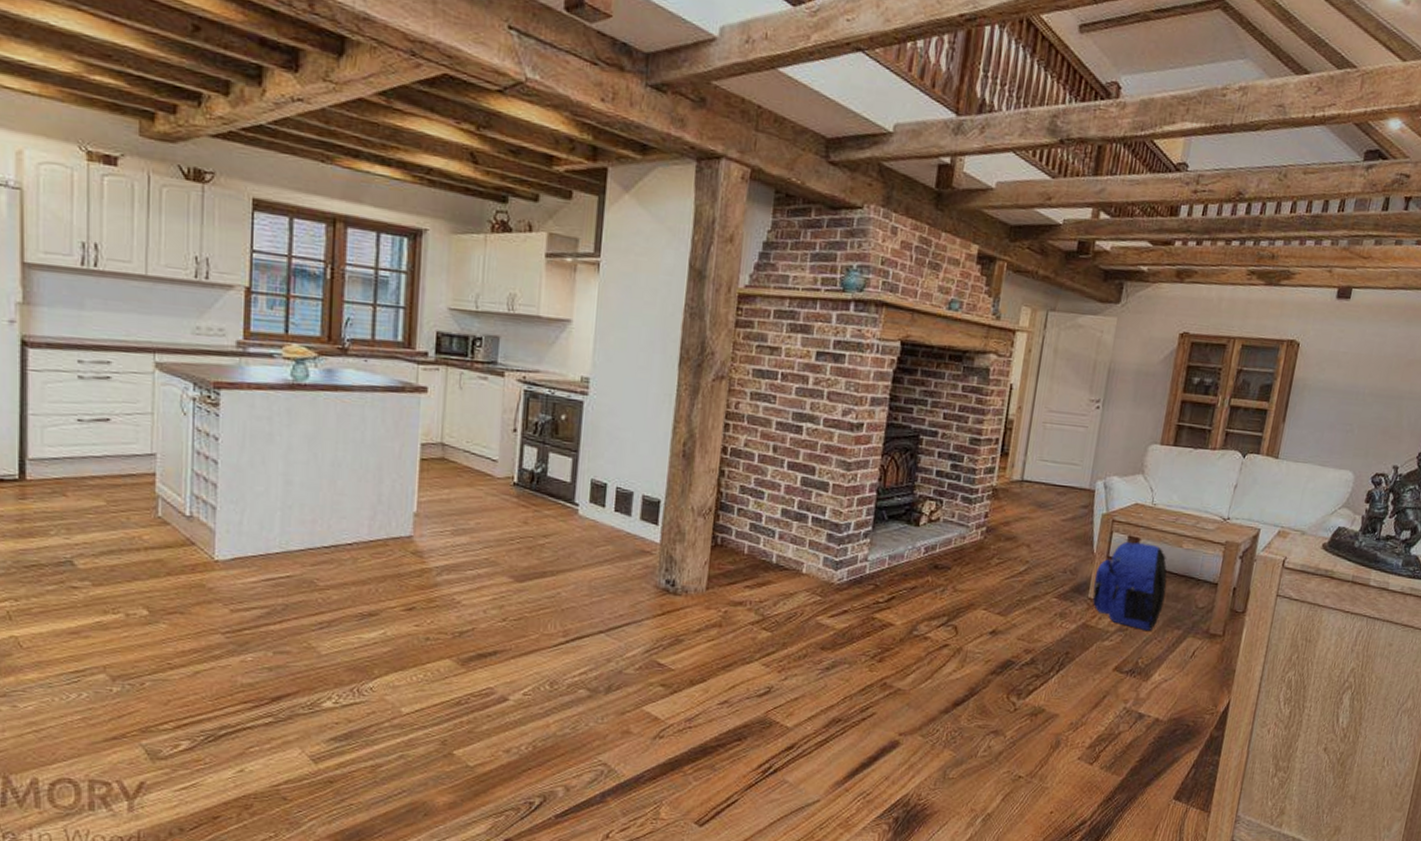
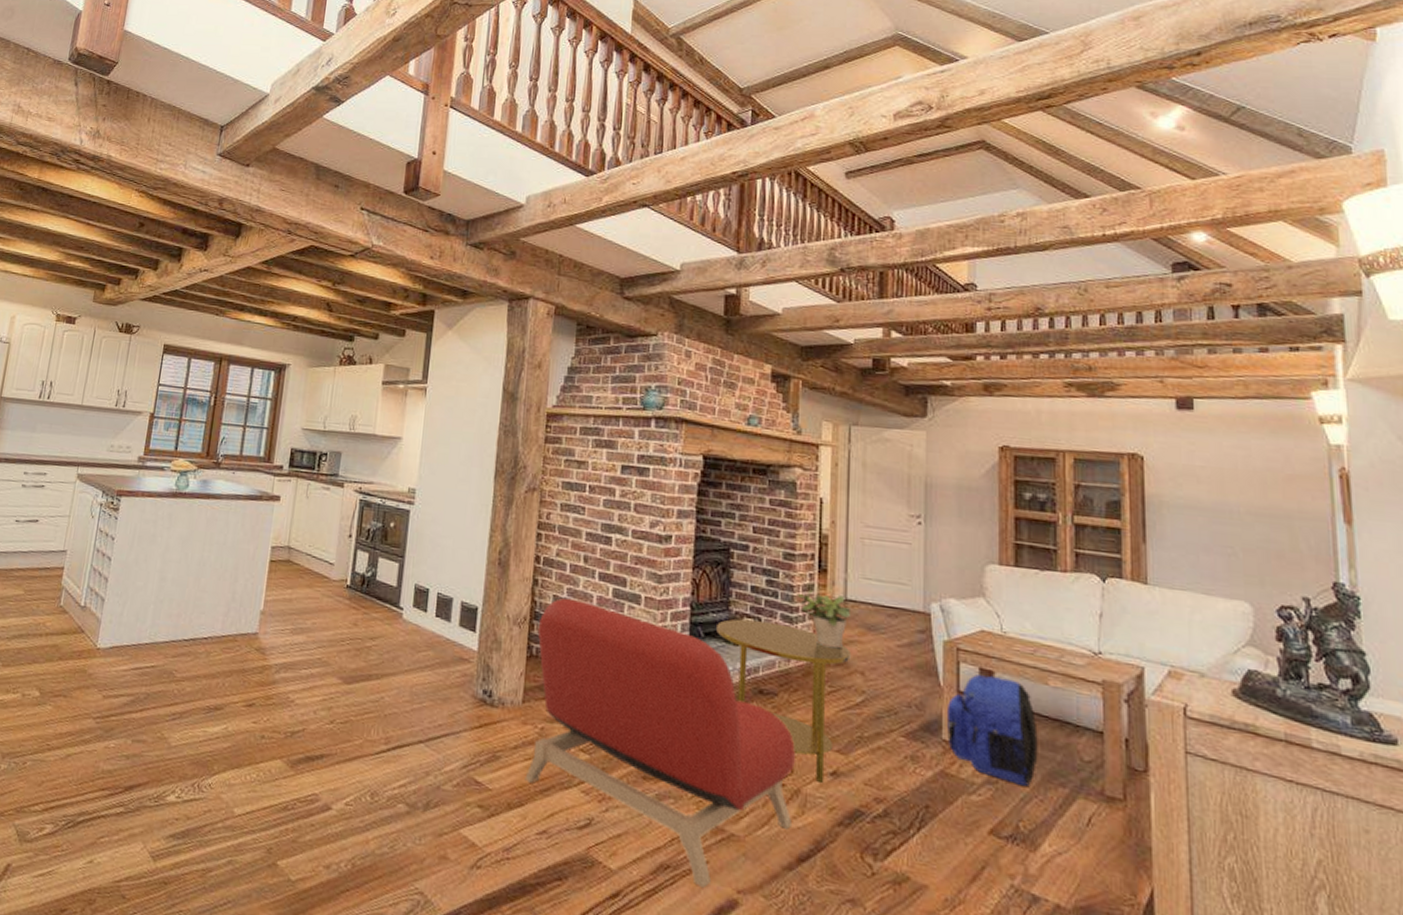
armchair: none [707,487,962,735] -> present [525,597,795,889]
side table: none [900,502,1021,642] -> present [717,619,851,784]
potted plant: none [978,472,1026,525] -> present [797,589,851,649]

